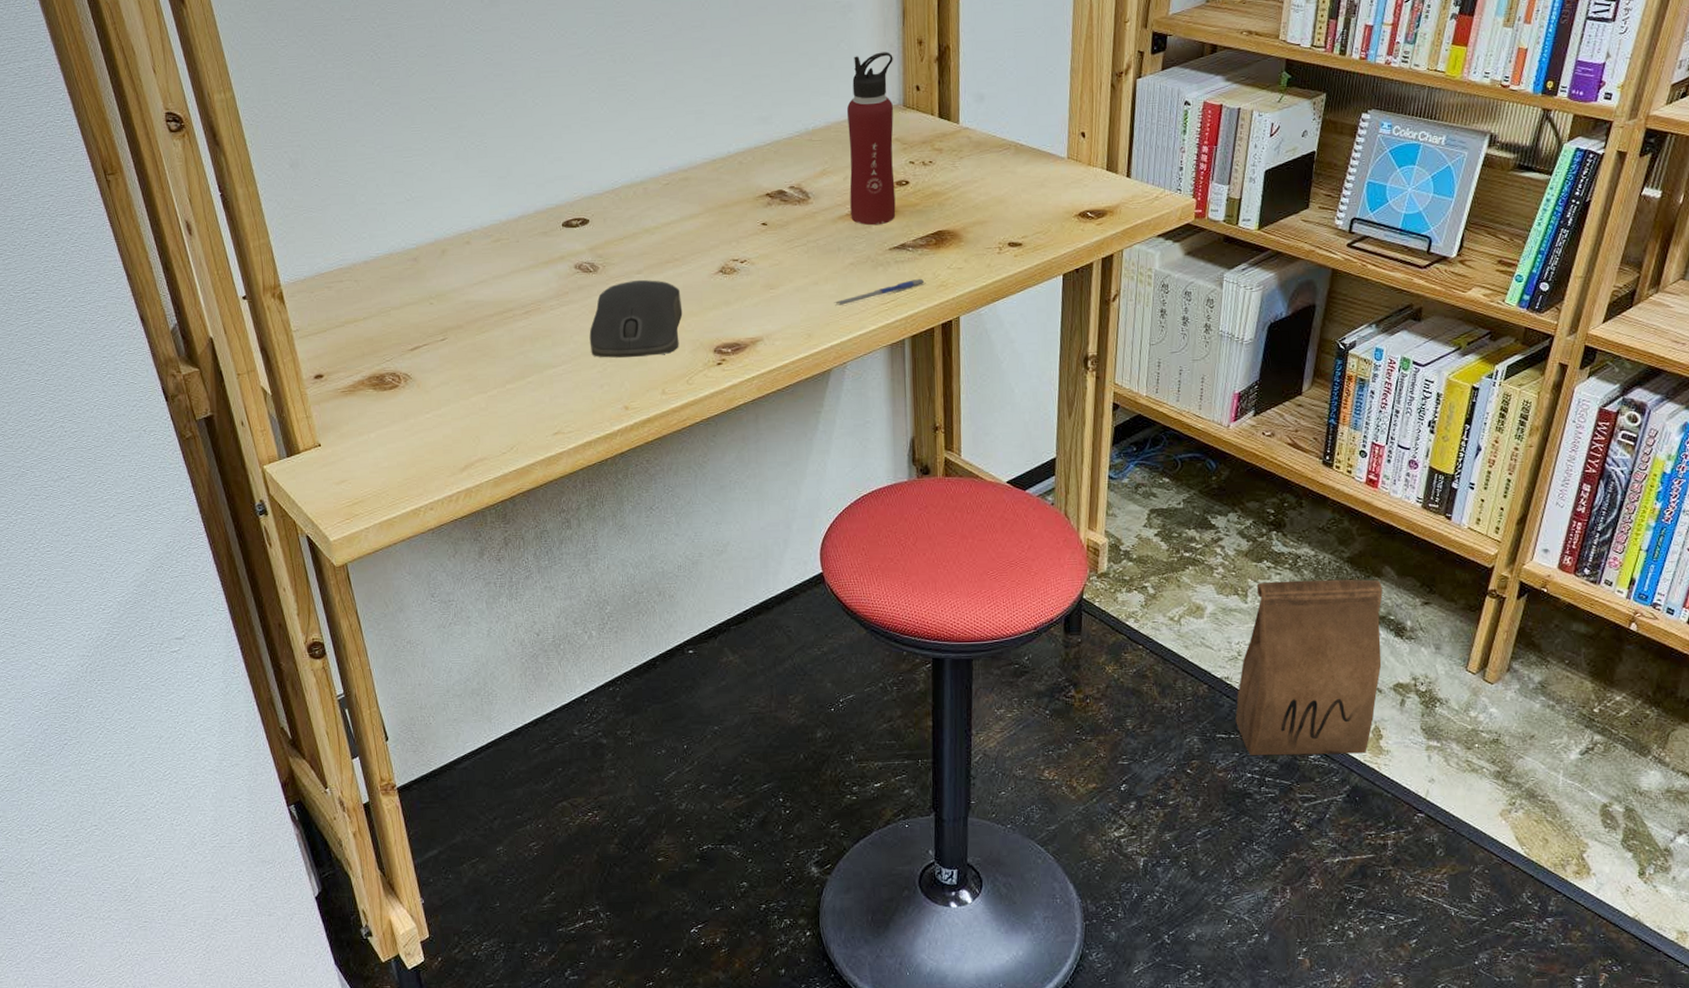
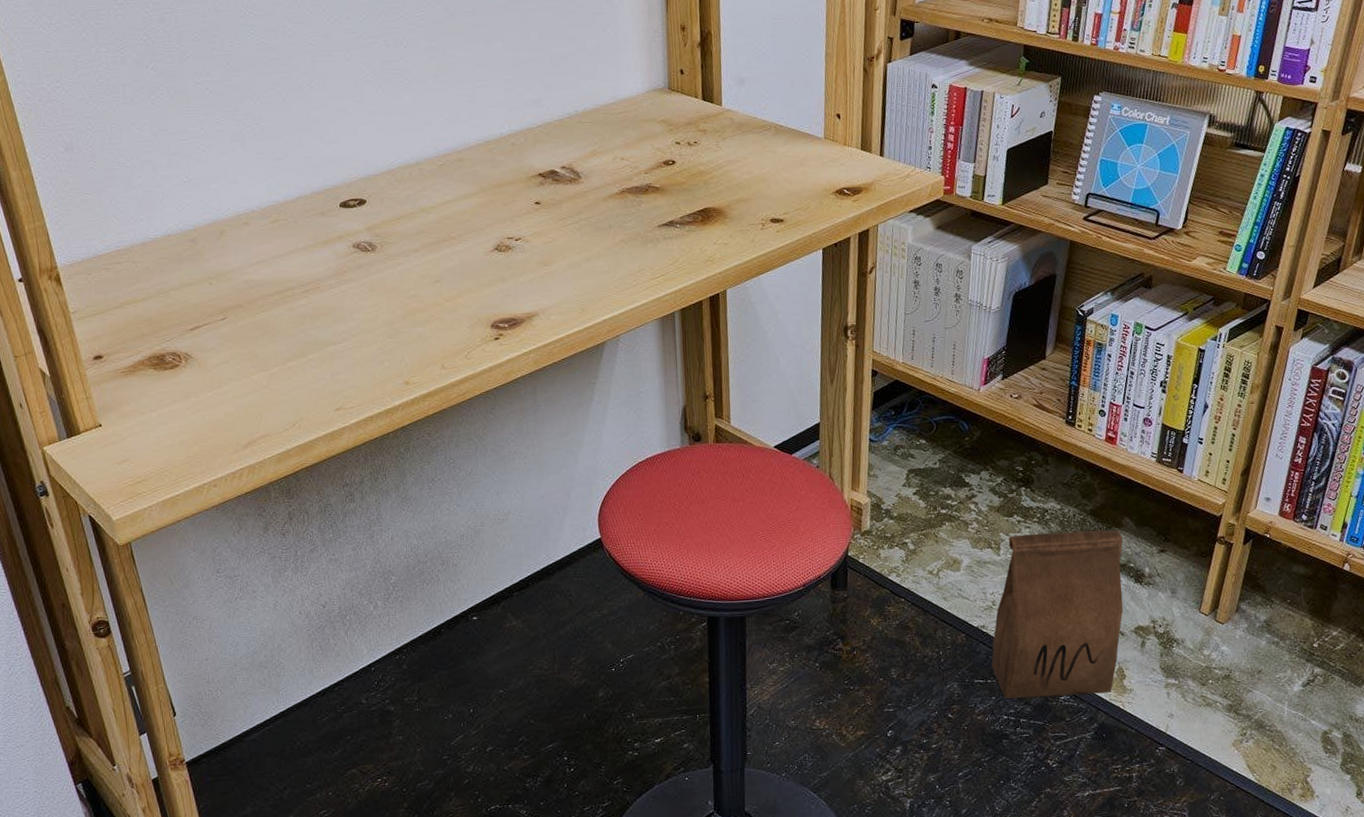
computer mouse: present [589,280,683,358] -> none [368,258,460,335]
pen: present [834,278,926,307] -> none [606,253,694,282]
water bottle: present [846,52,896,226] -> none [614,37,664,204]

